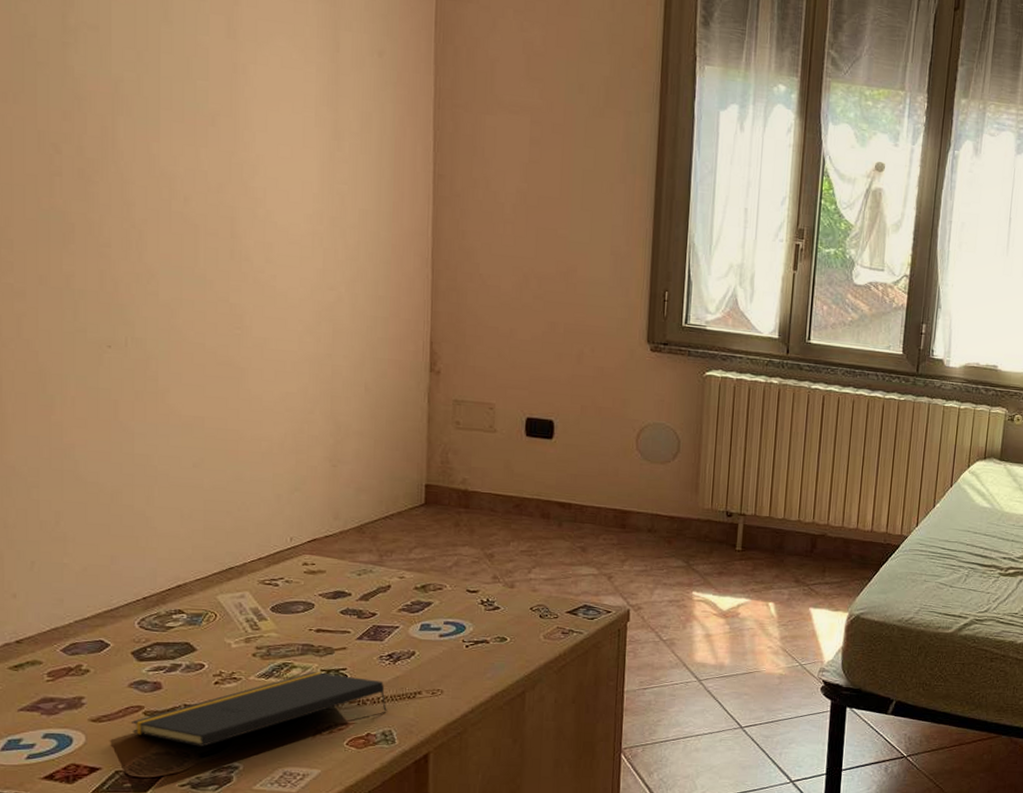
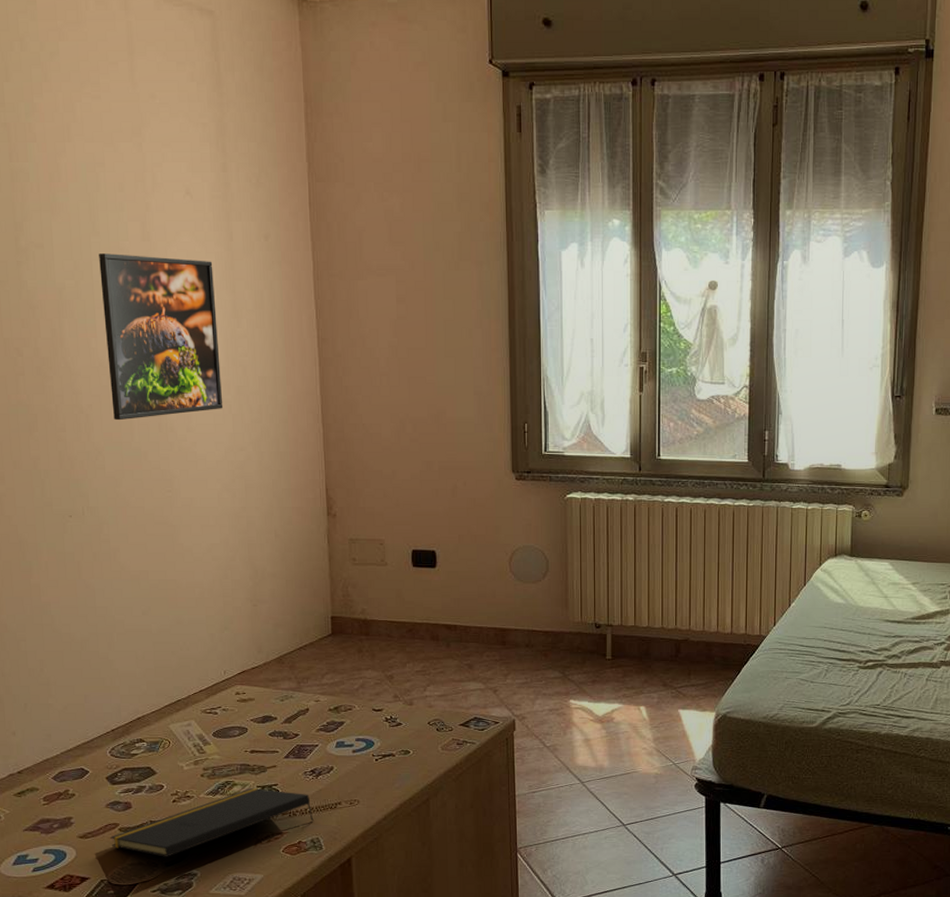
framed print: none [169,46,313,242] -> present [99,254,224,421]

